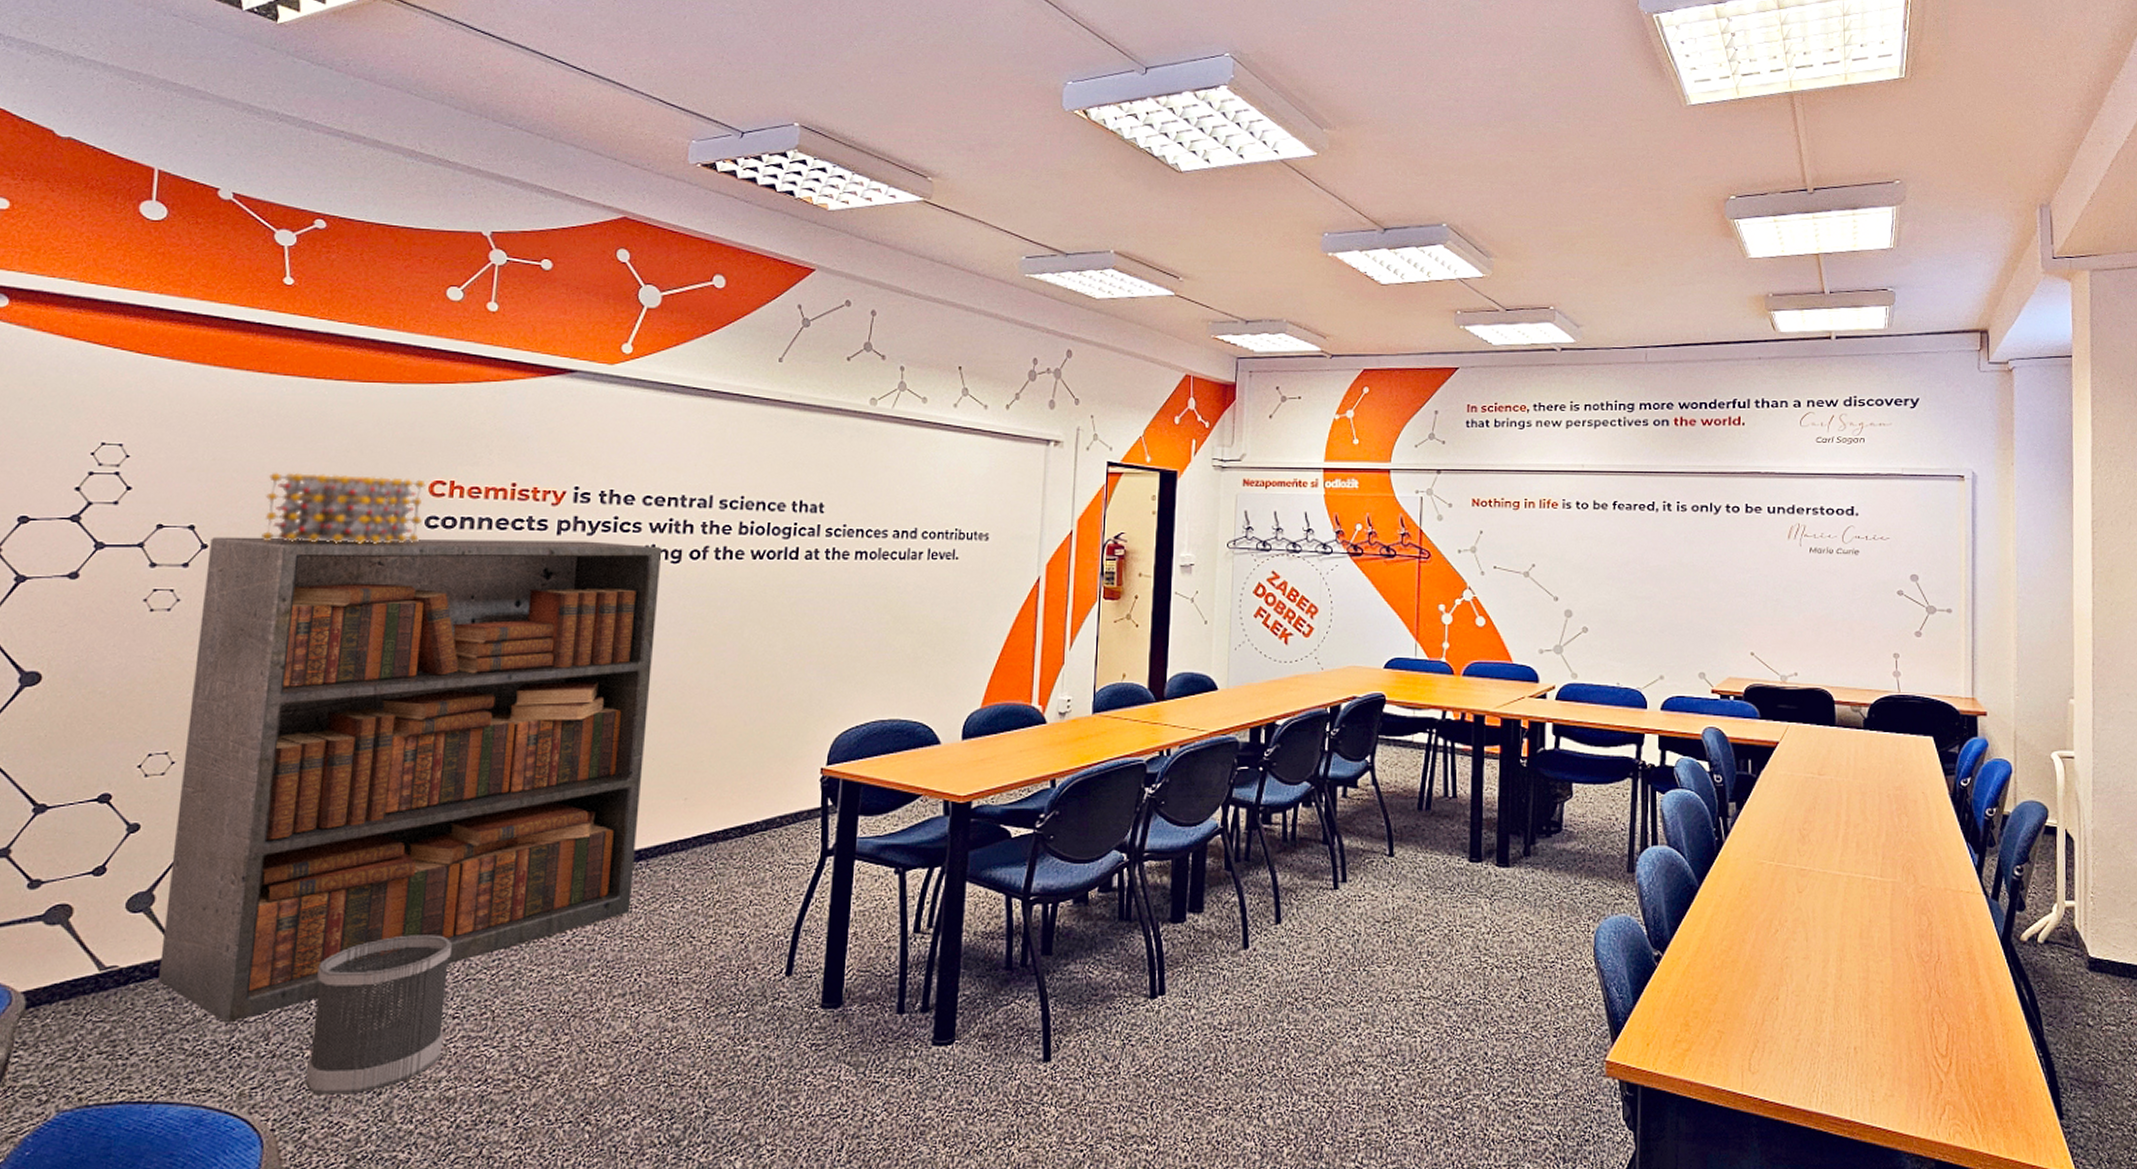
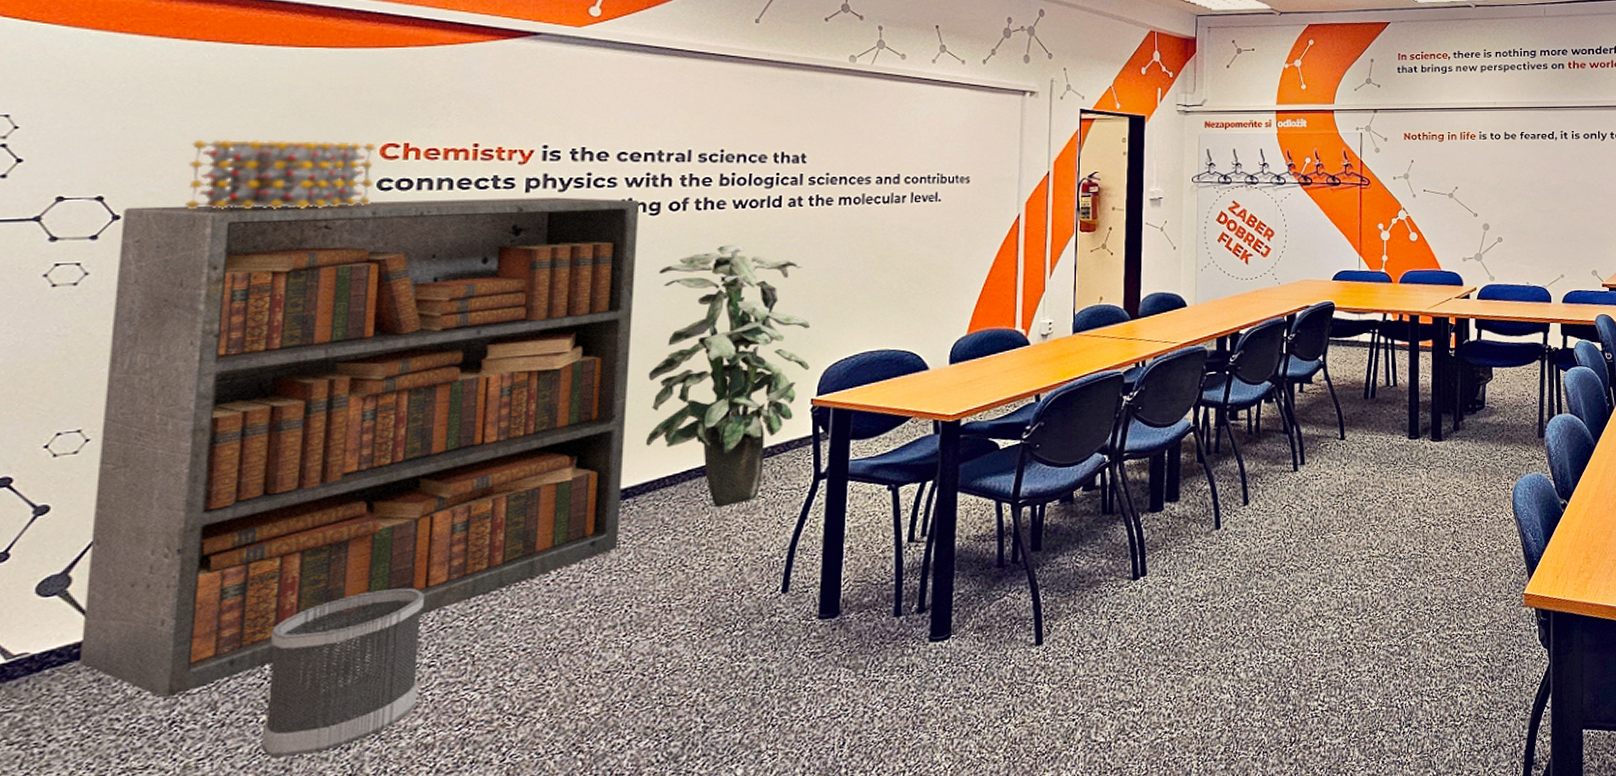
indoor plant: none [659,597,823,878] -> present [645,244,811,508]

